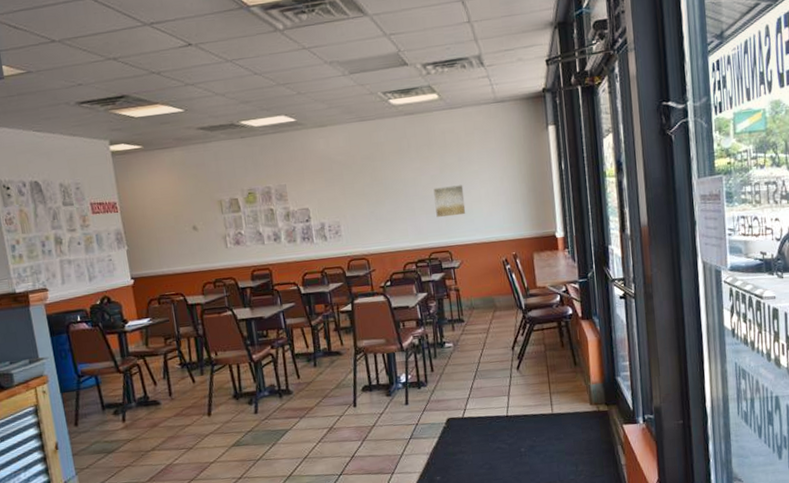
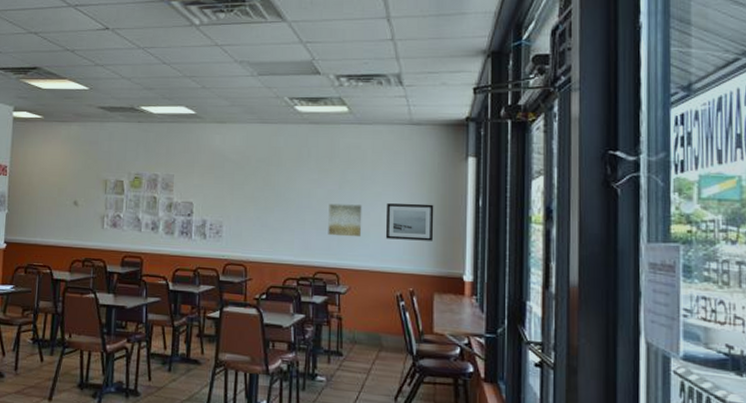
wall art: none [484,174,528,212] -> present [385,203,434,241]

